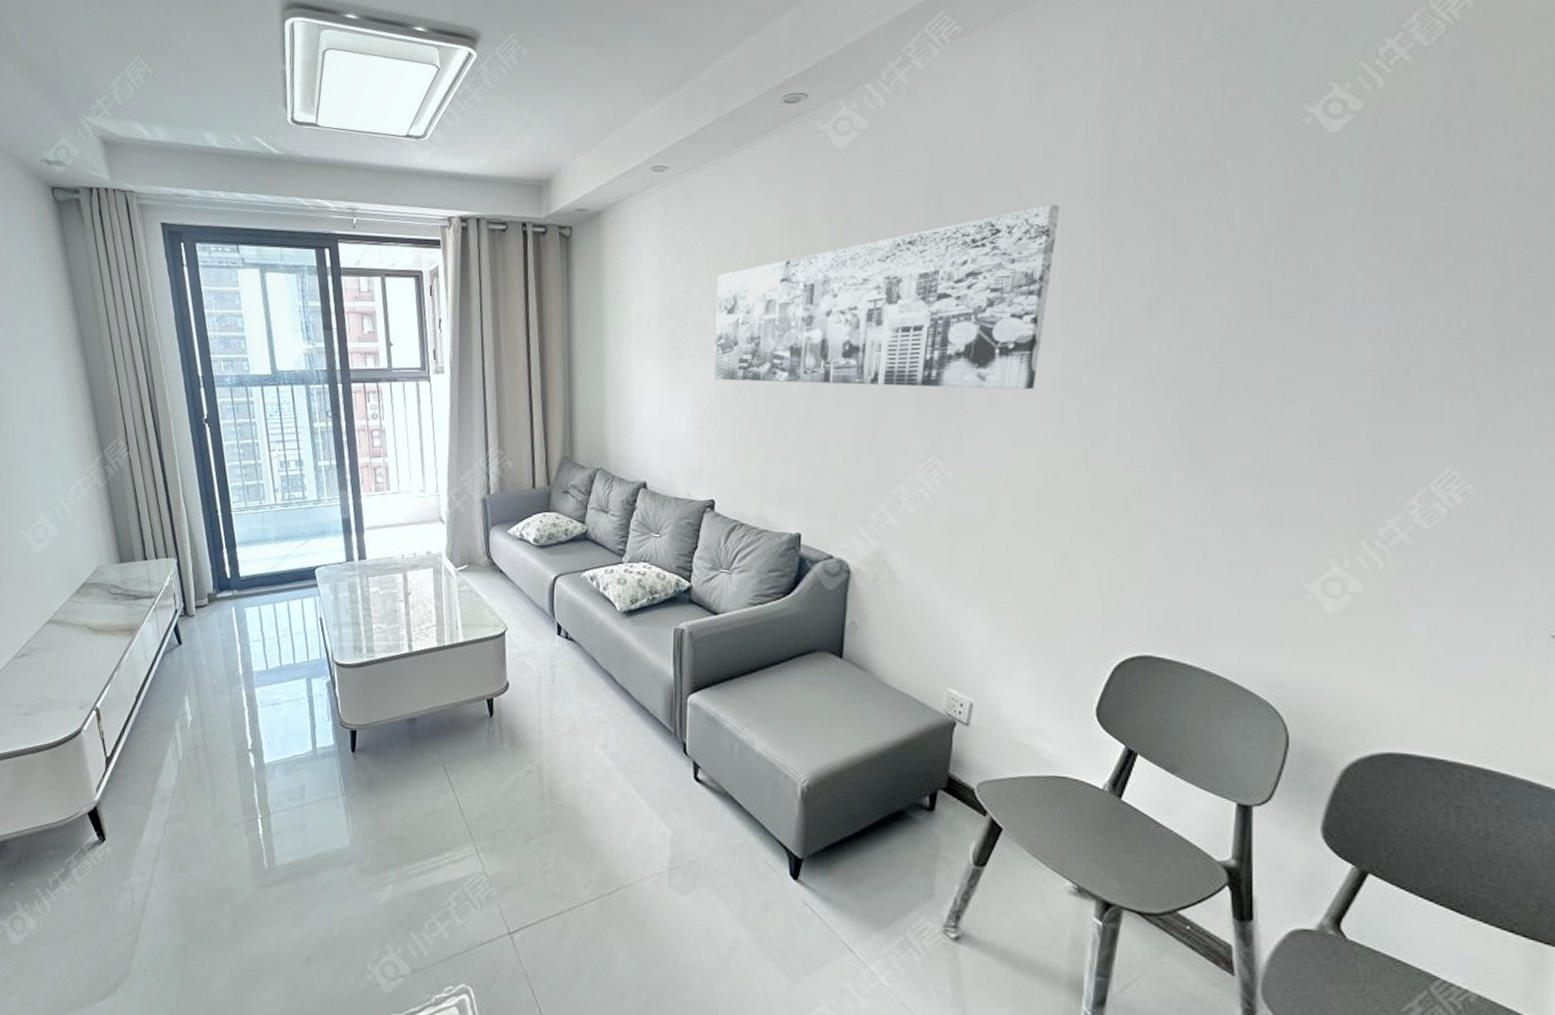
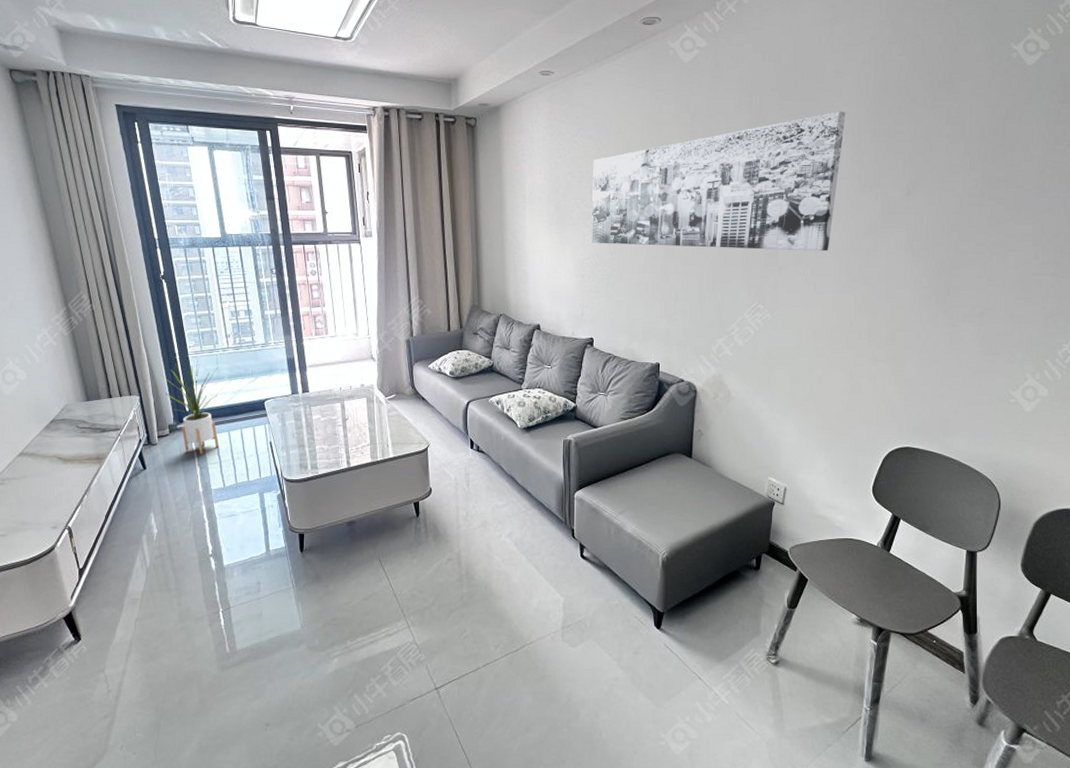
house plant: none [201,519,267,631] -> present [161,361,221,455]

